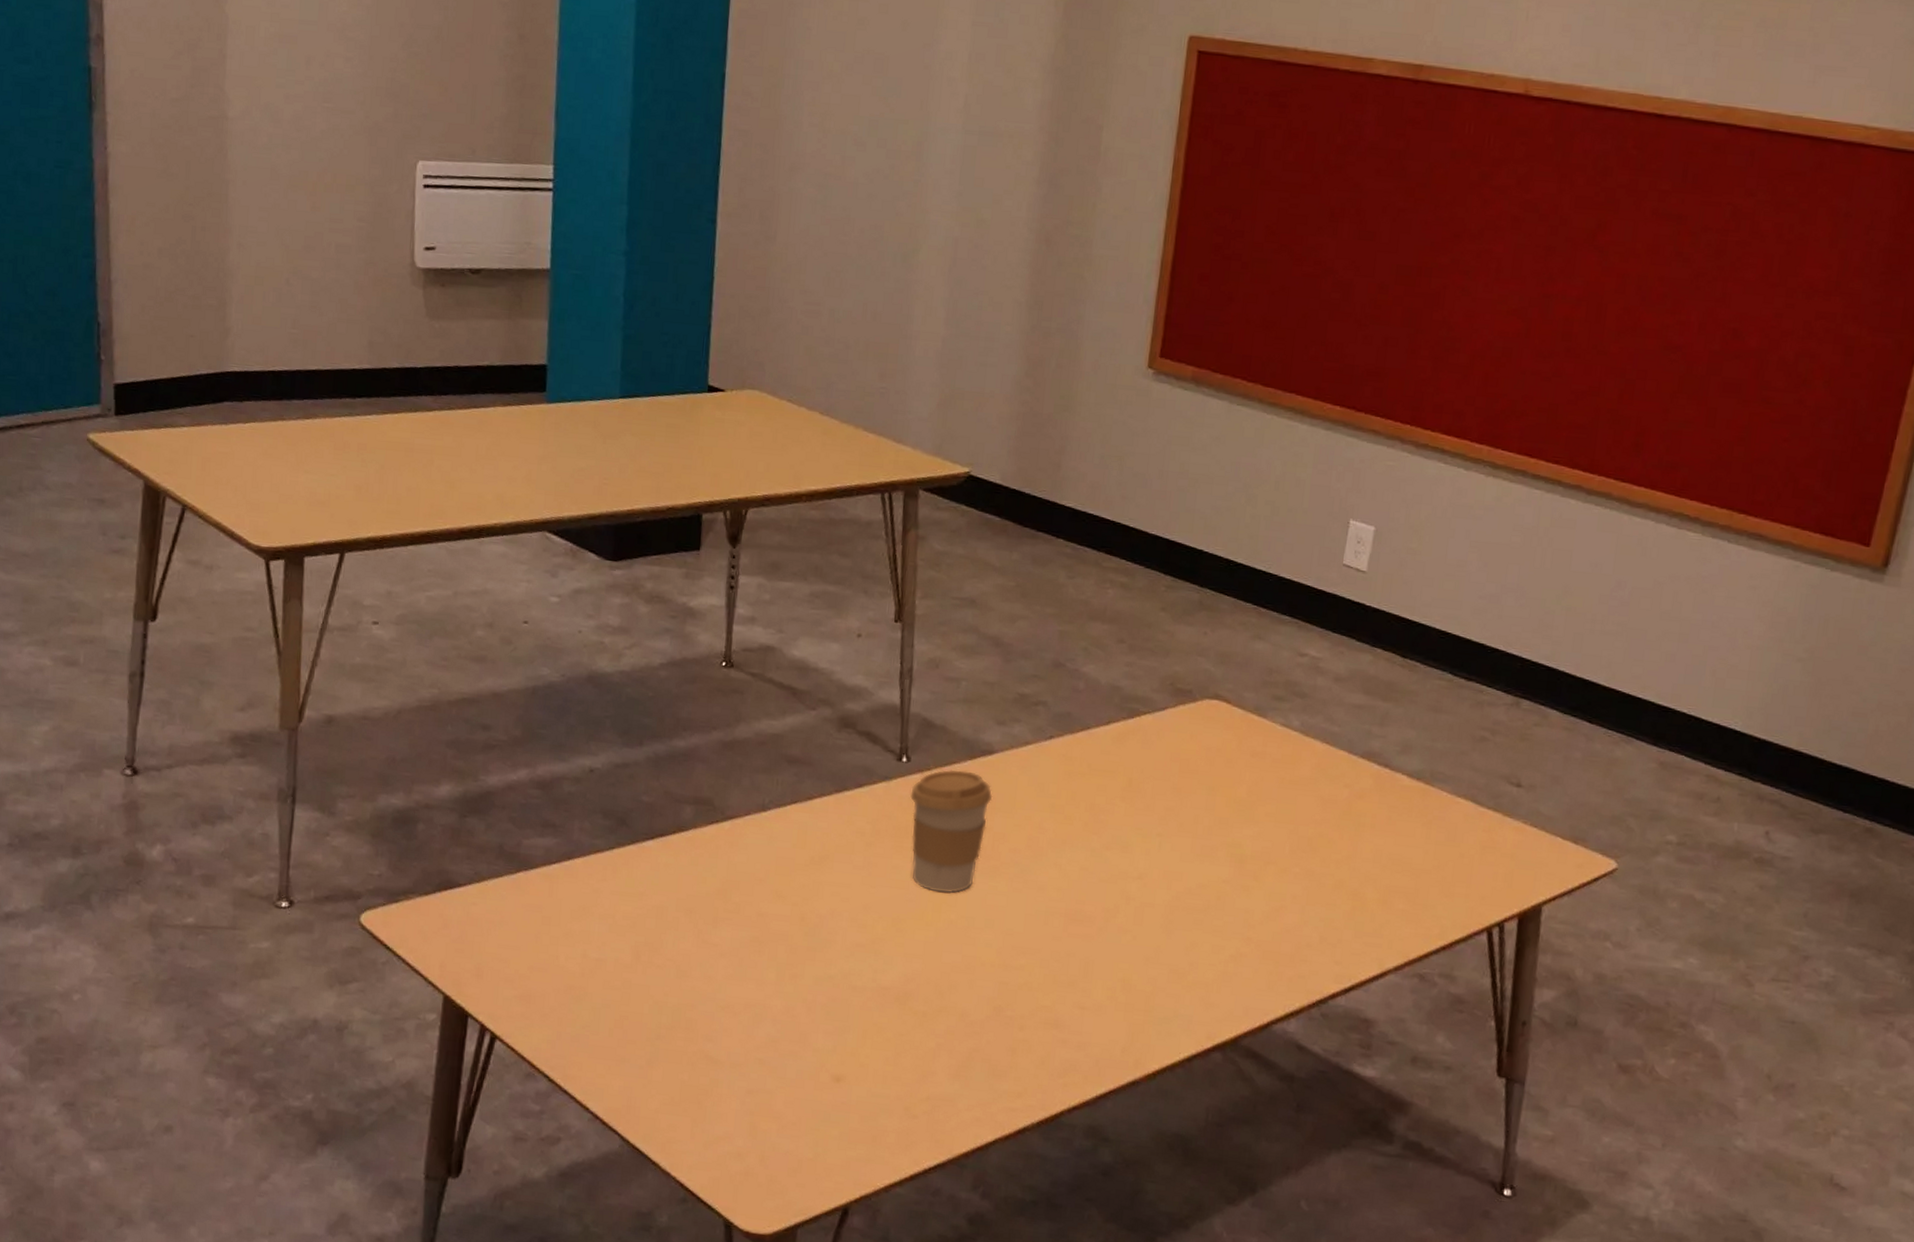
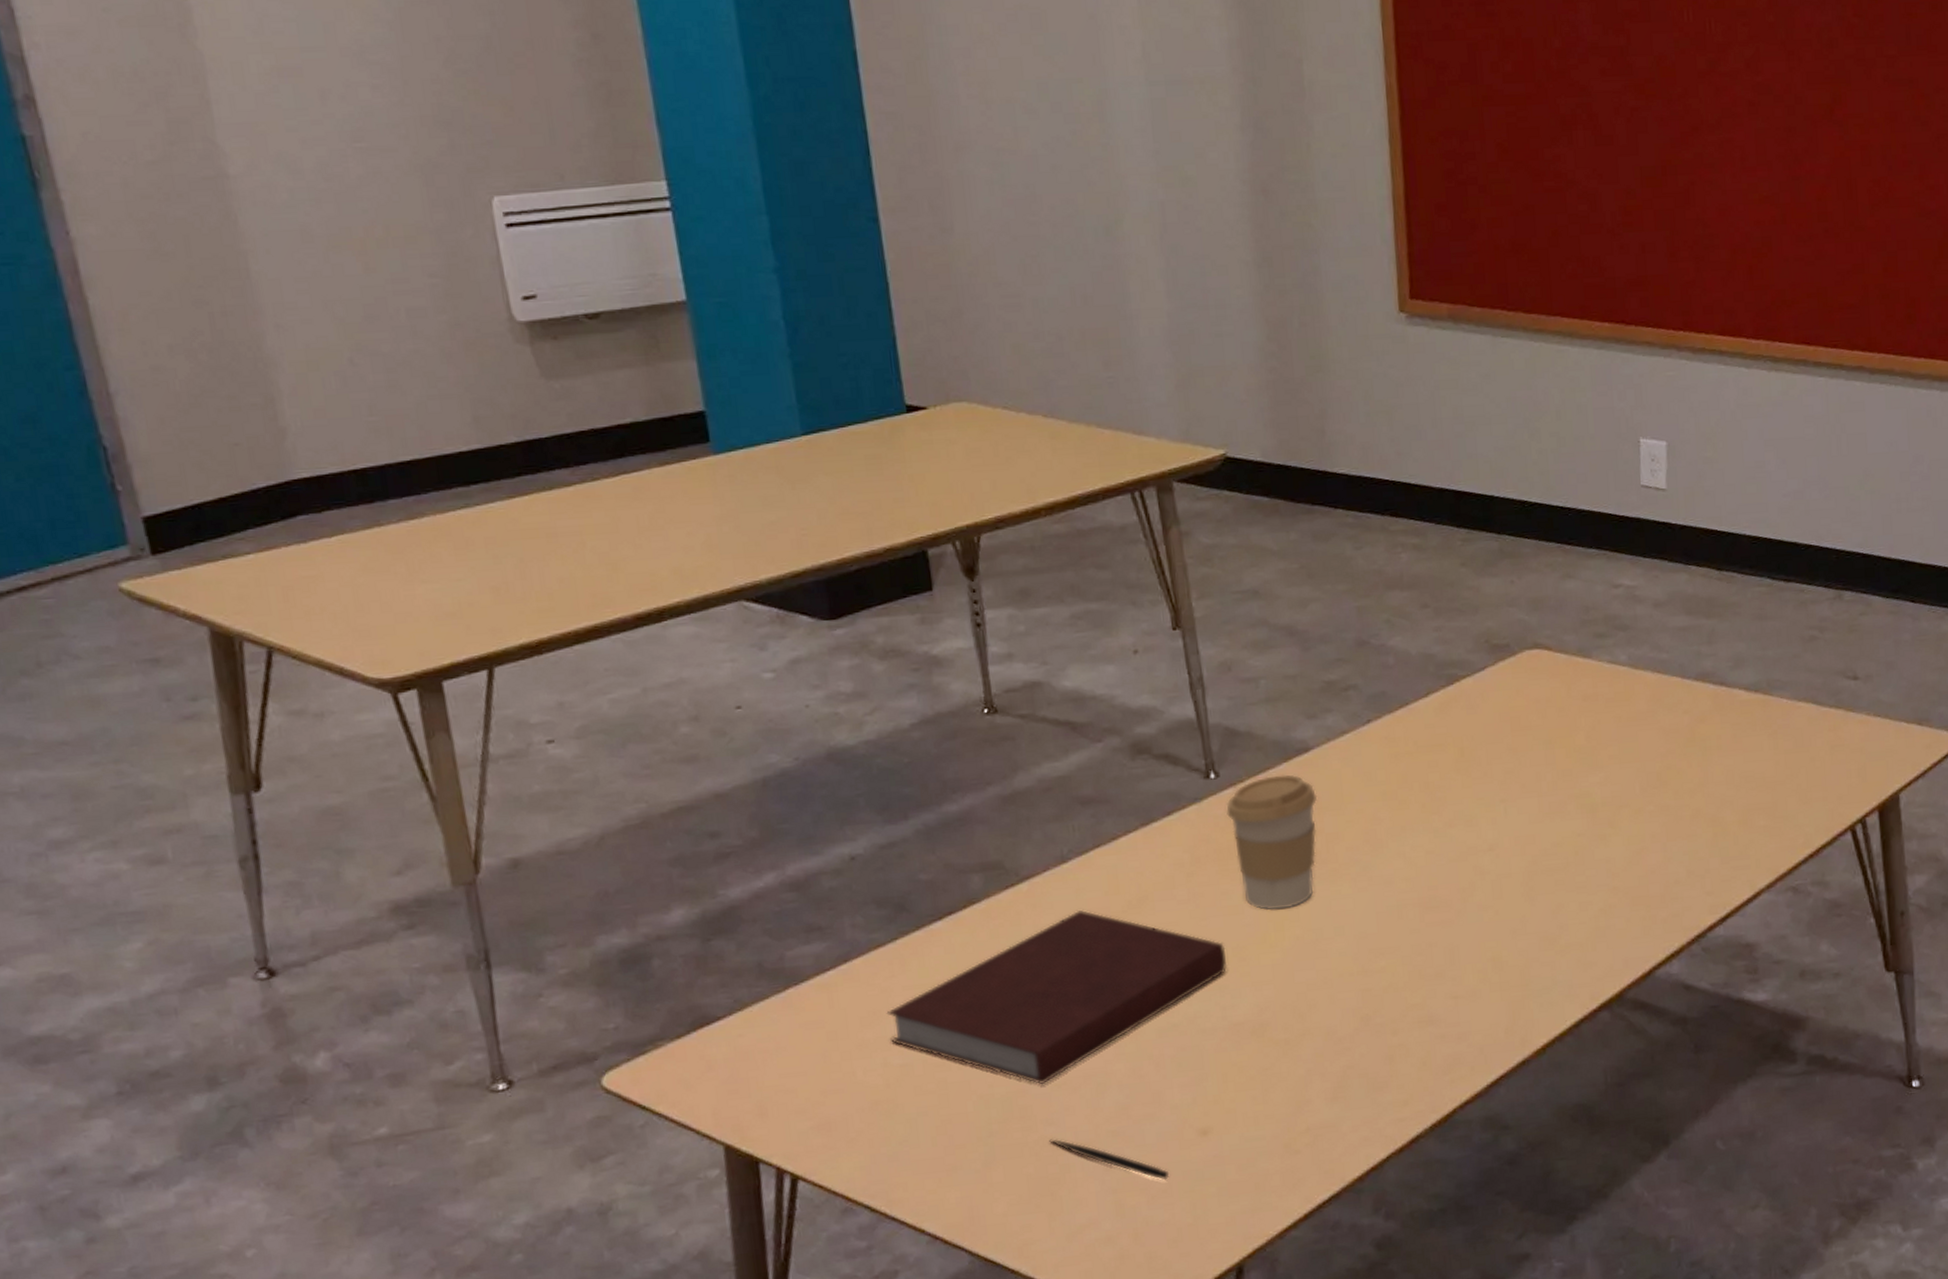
notebook: none [592,855,887,1004] -> present [886,909,1228,1085]
pen: none [705,1053,801,1114] -> present [1049,1138,1170,1181]

